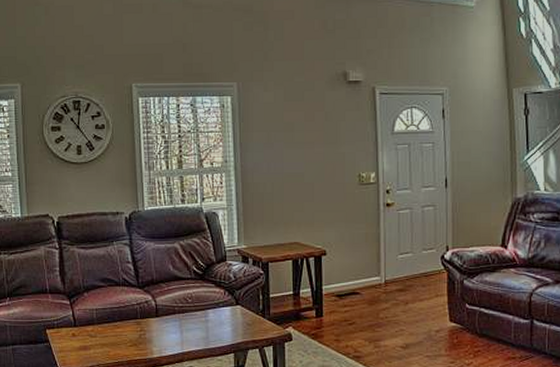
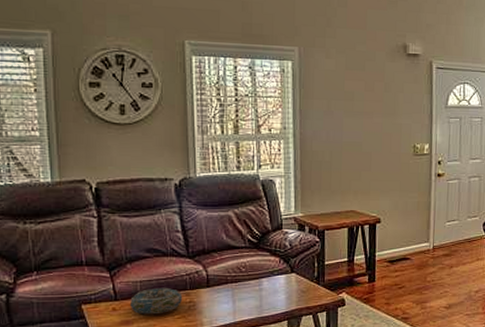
decorative bowl: none [86,315,134,342] -> present [129,287,183,315]

